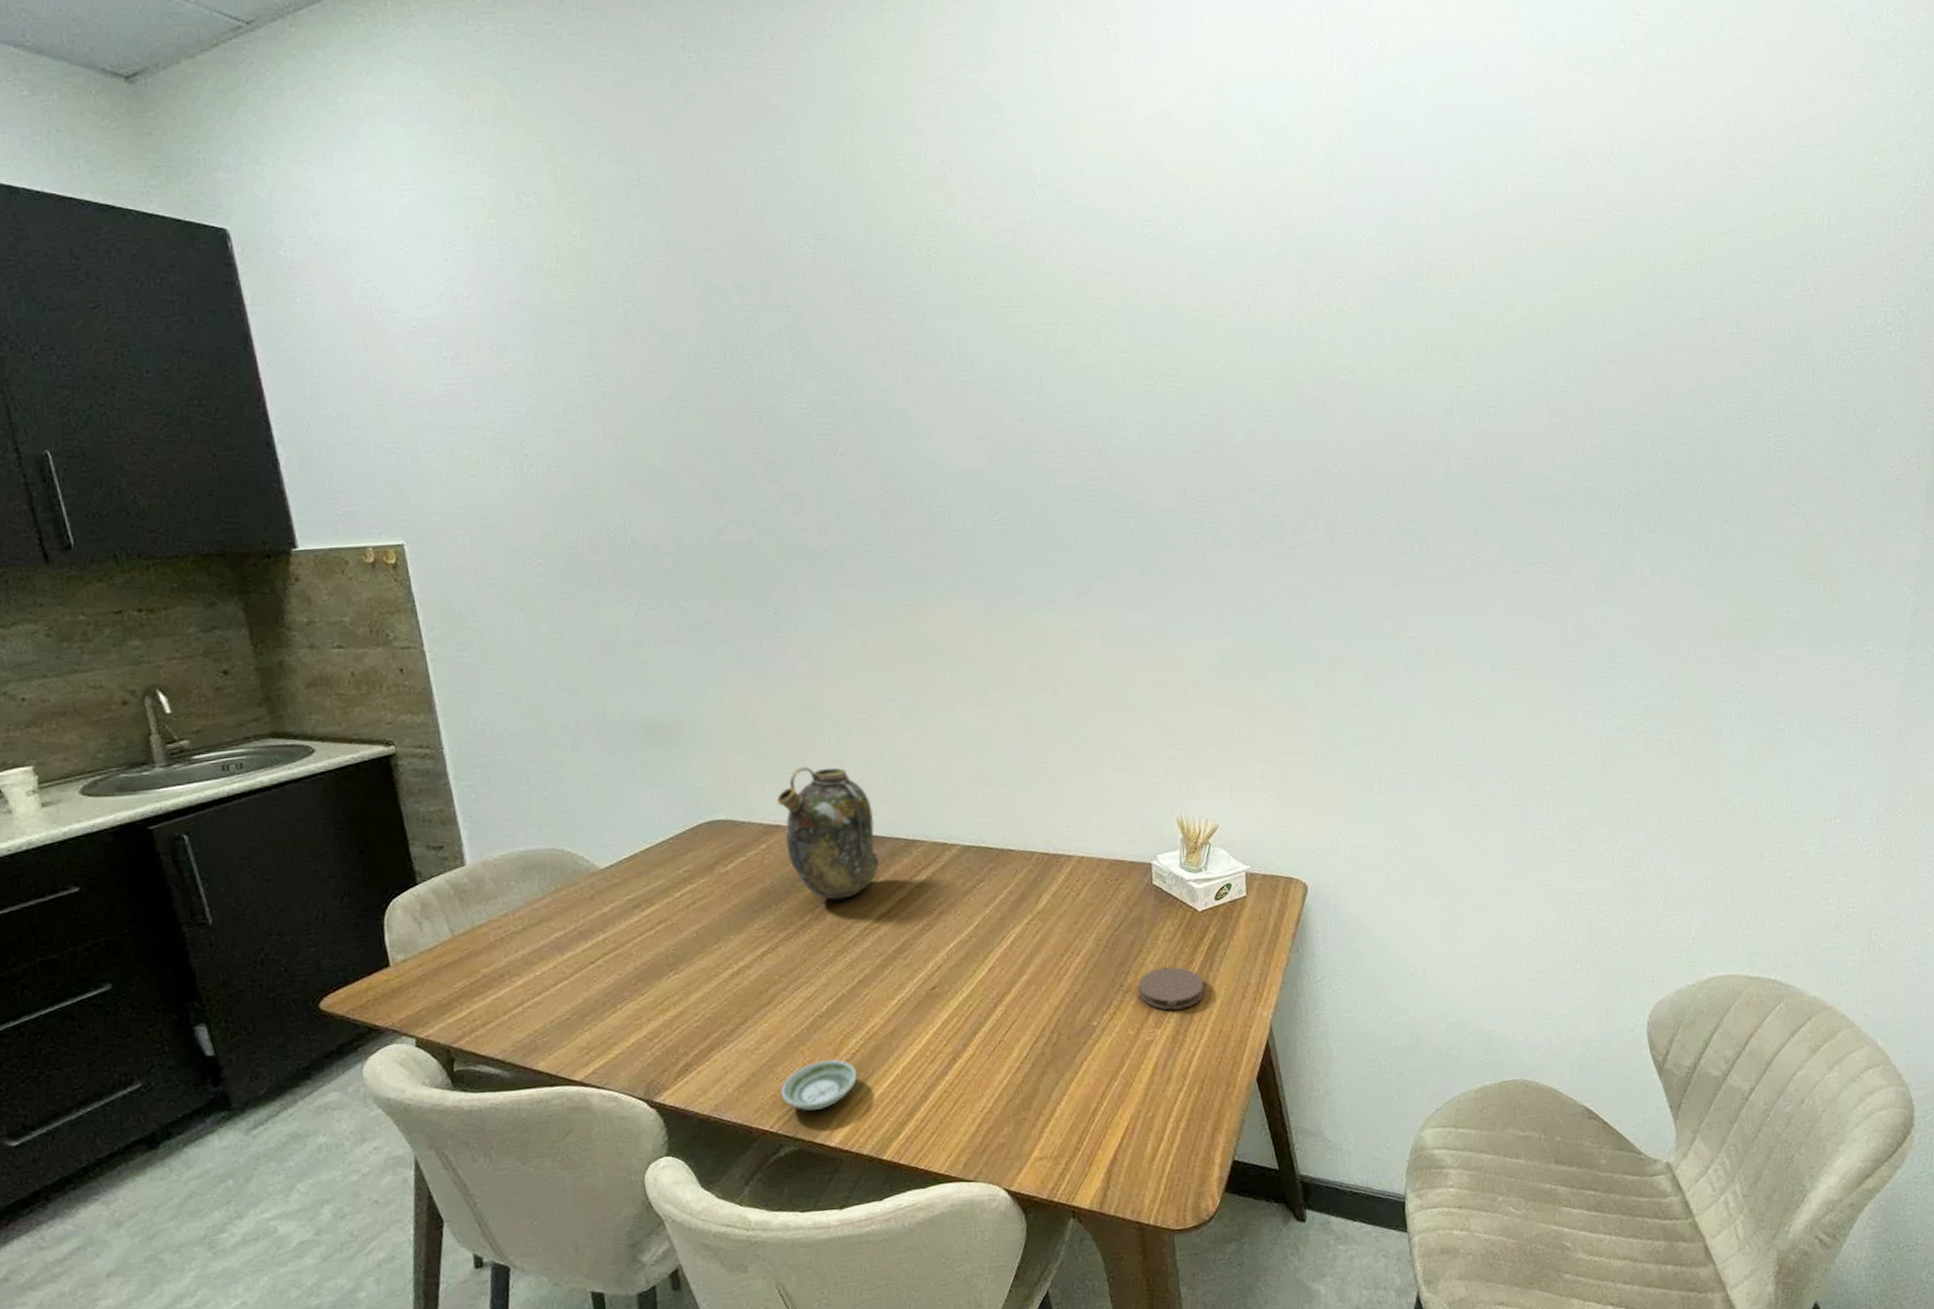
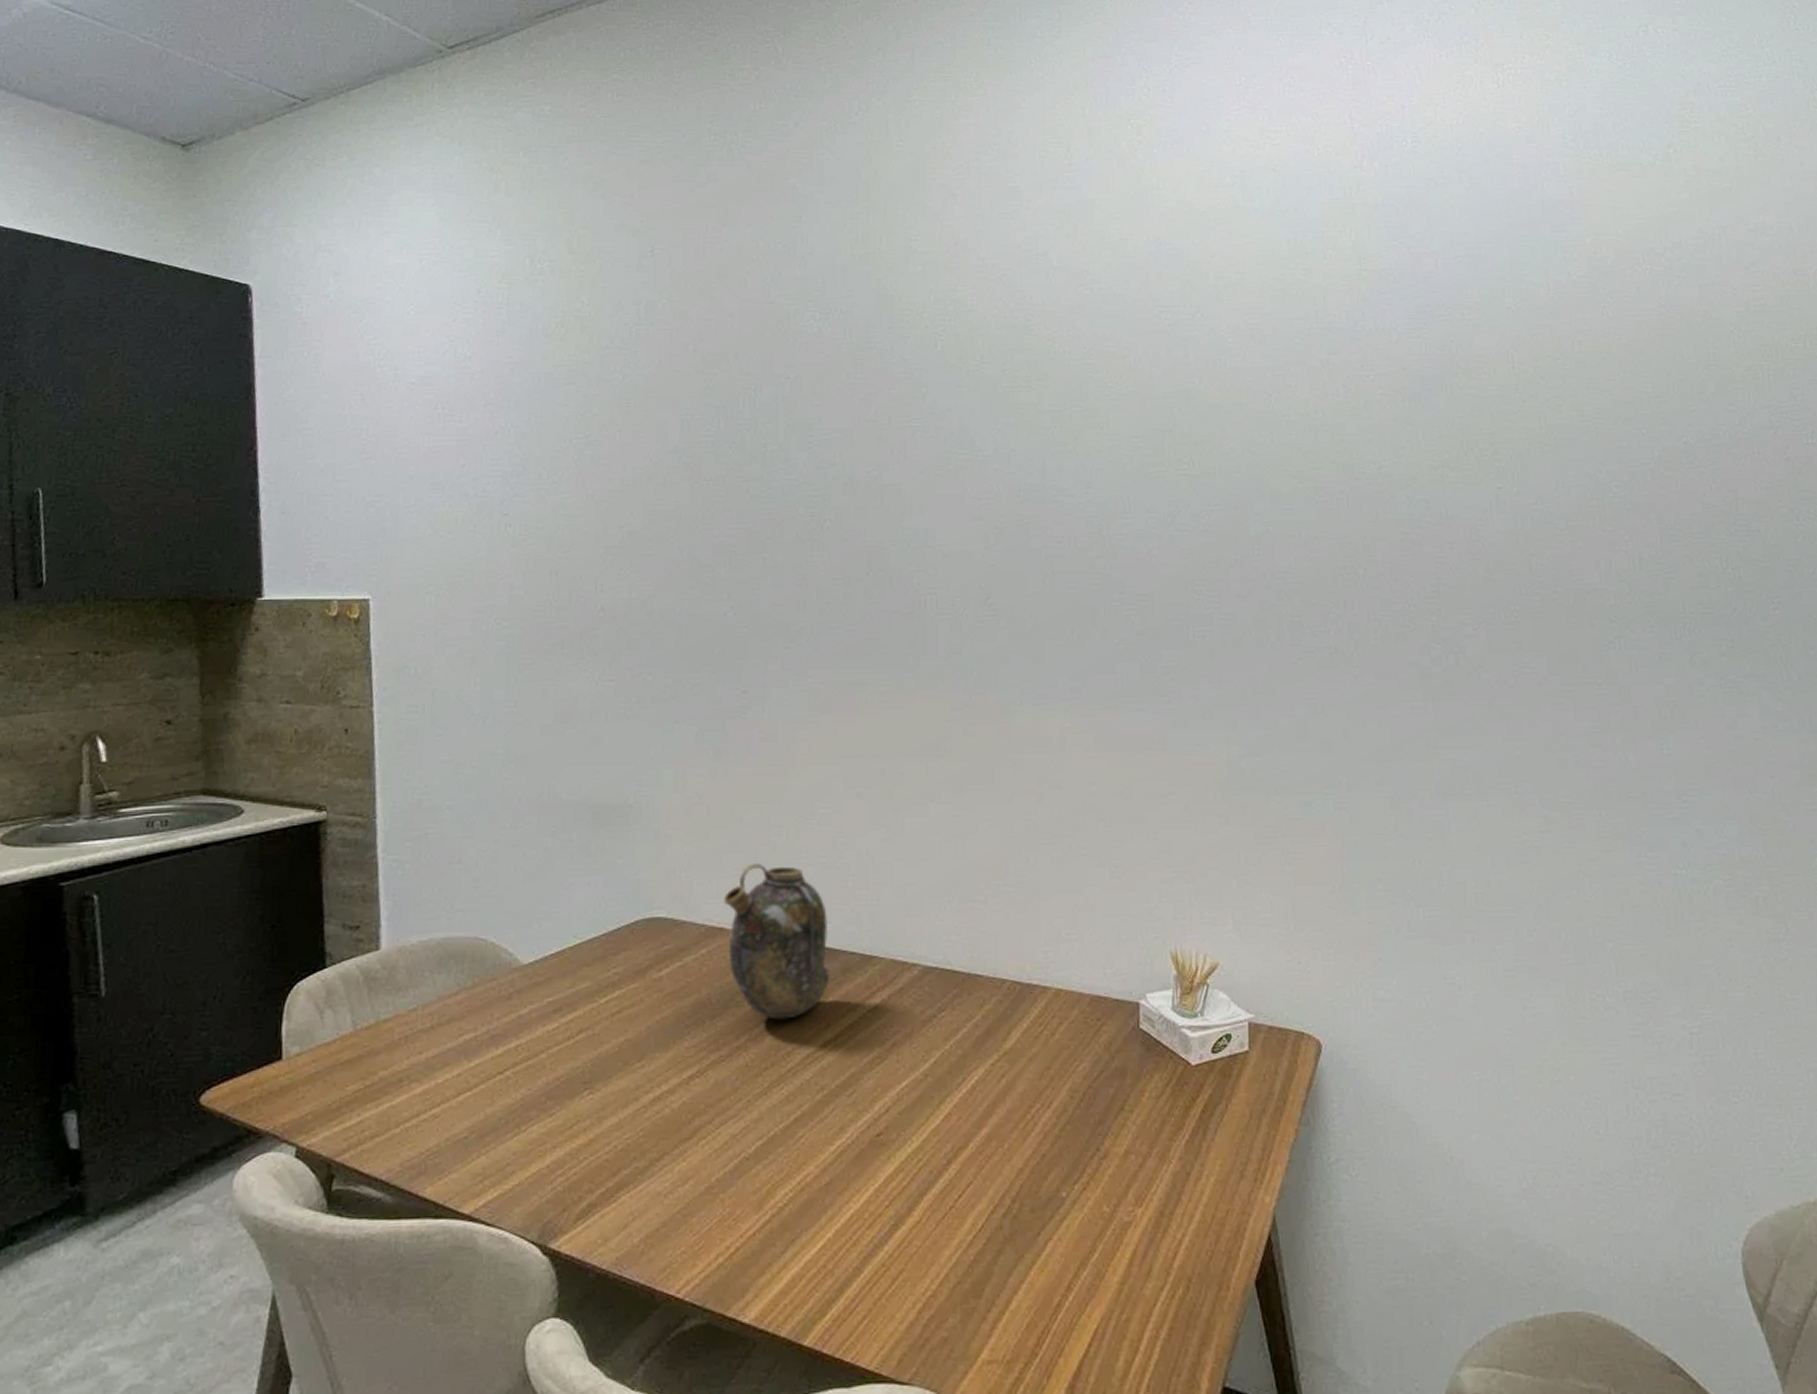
saucer: present [780,1059,858,1111] -> none [693,1212,783,1275]
coaster: present [1138,966,1204,1010] -> none [1117,1130,1196,1187]

